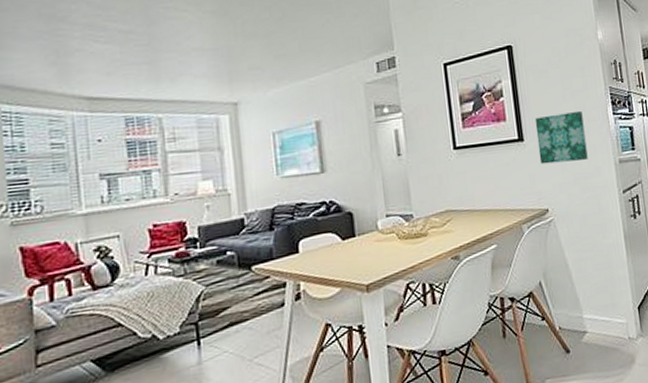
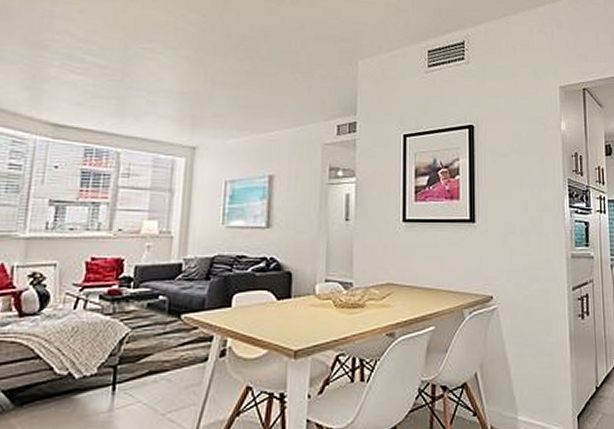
wall art: present [534,110,588,165] -> none [488,198,539,251]

